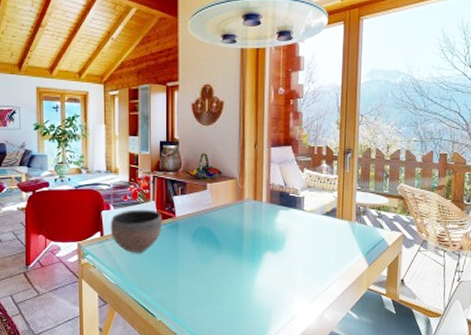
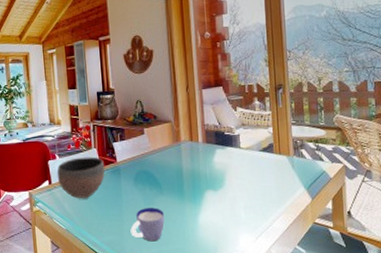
cup: none [184,266,221,301] -> present [130,207,165,242]

